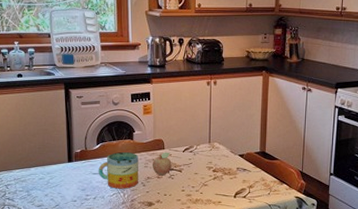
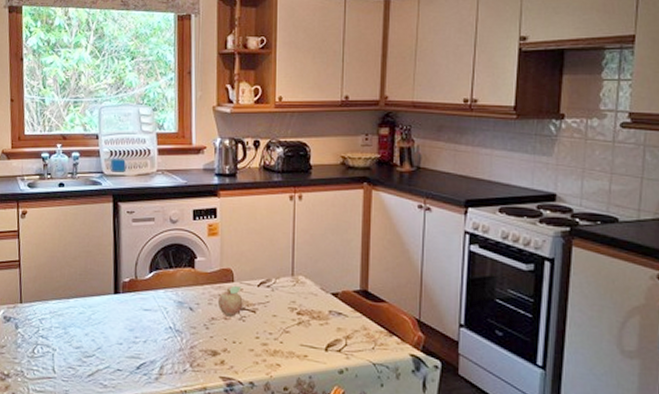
mug: present [98,152,138,189] -> none [150,283,201,332]

